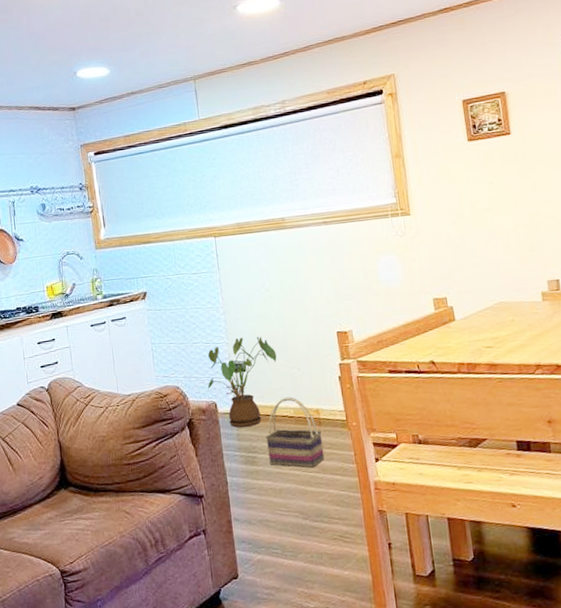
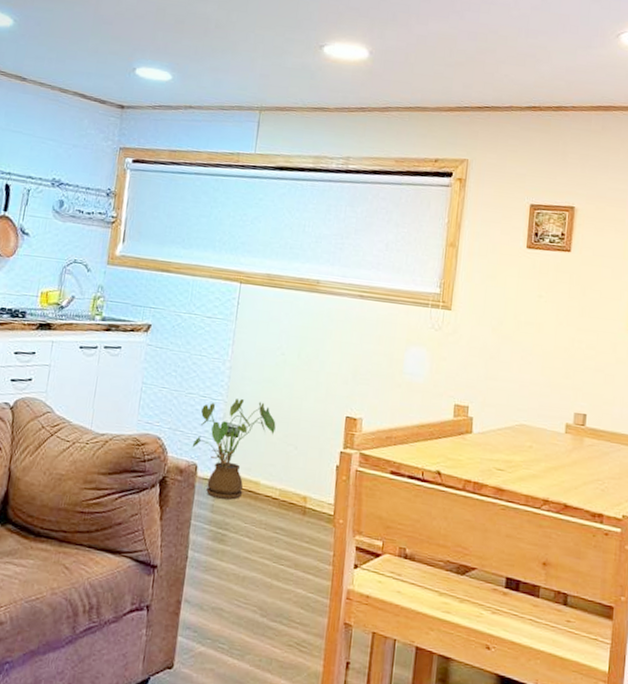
basket: present [265,397,325,468] -> none [239,475,304,561]

